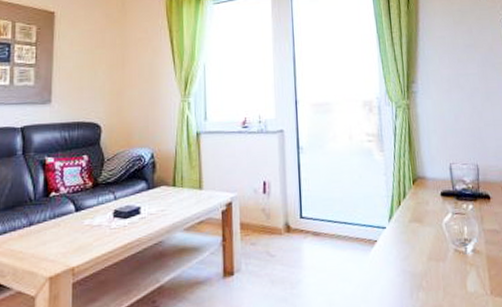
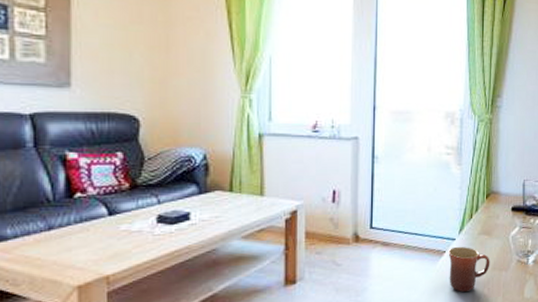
mug: none [379,235,426,286] -> present [448,246,490,293]

